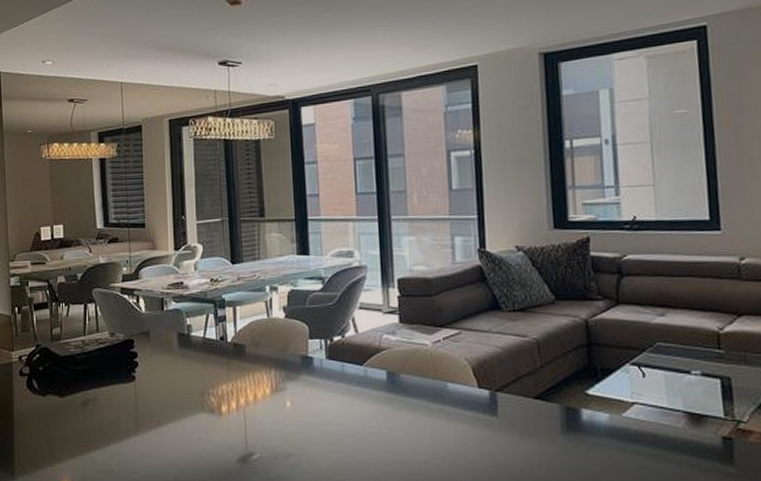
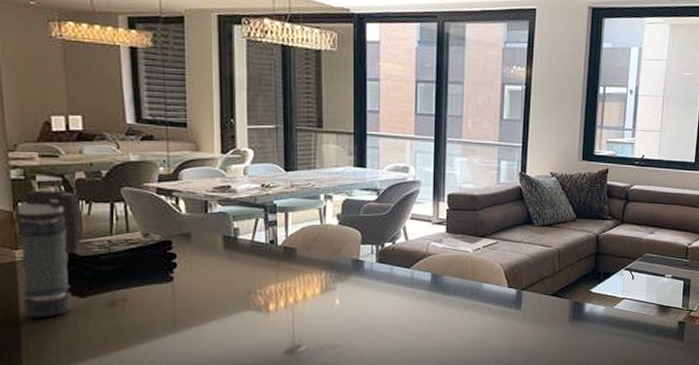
smoke grenade: none [13,294,62,417] -> present [15,190,83,318]

